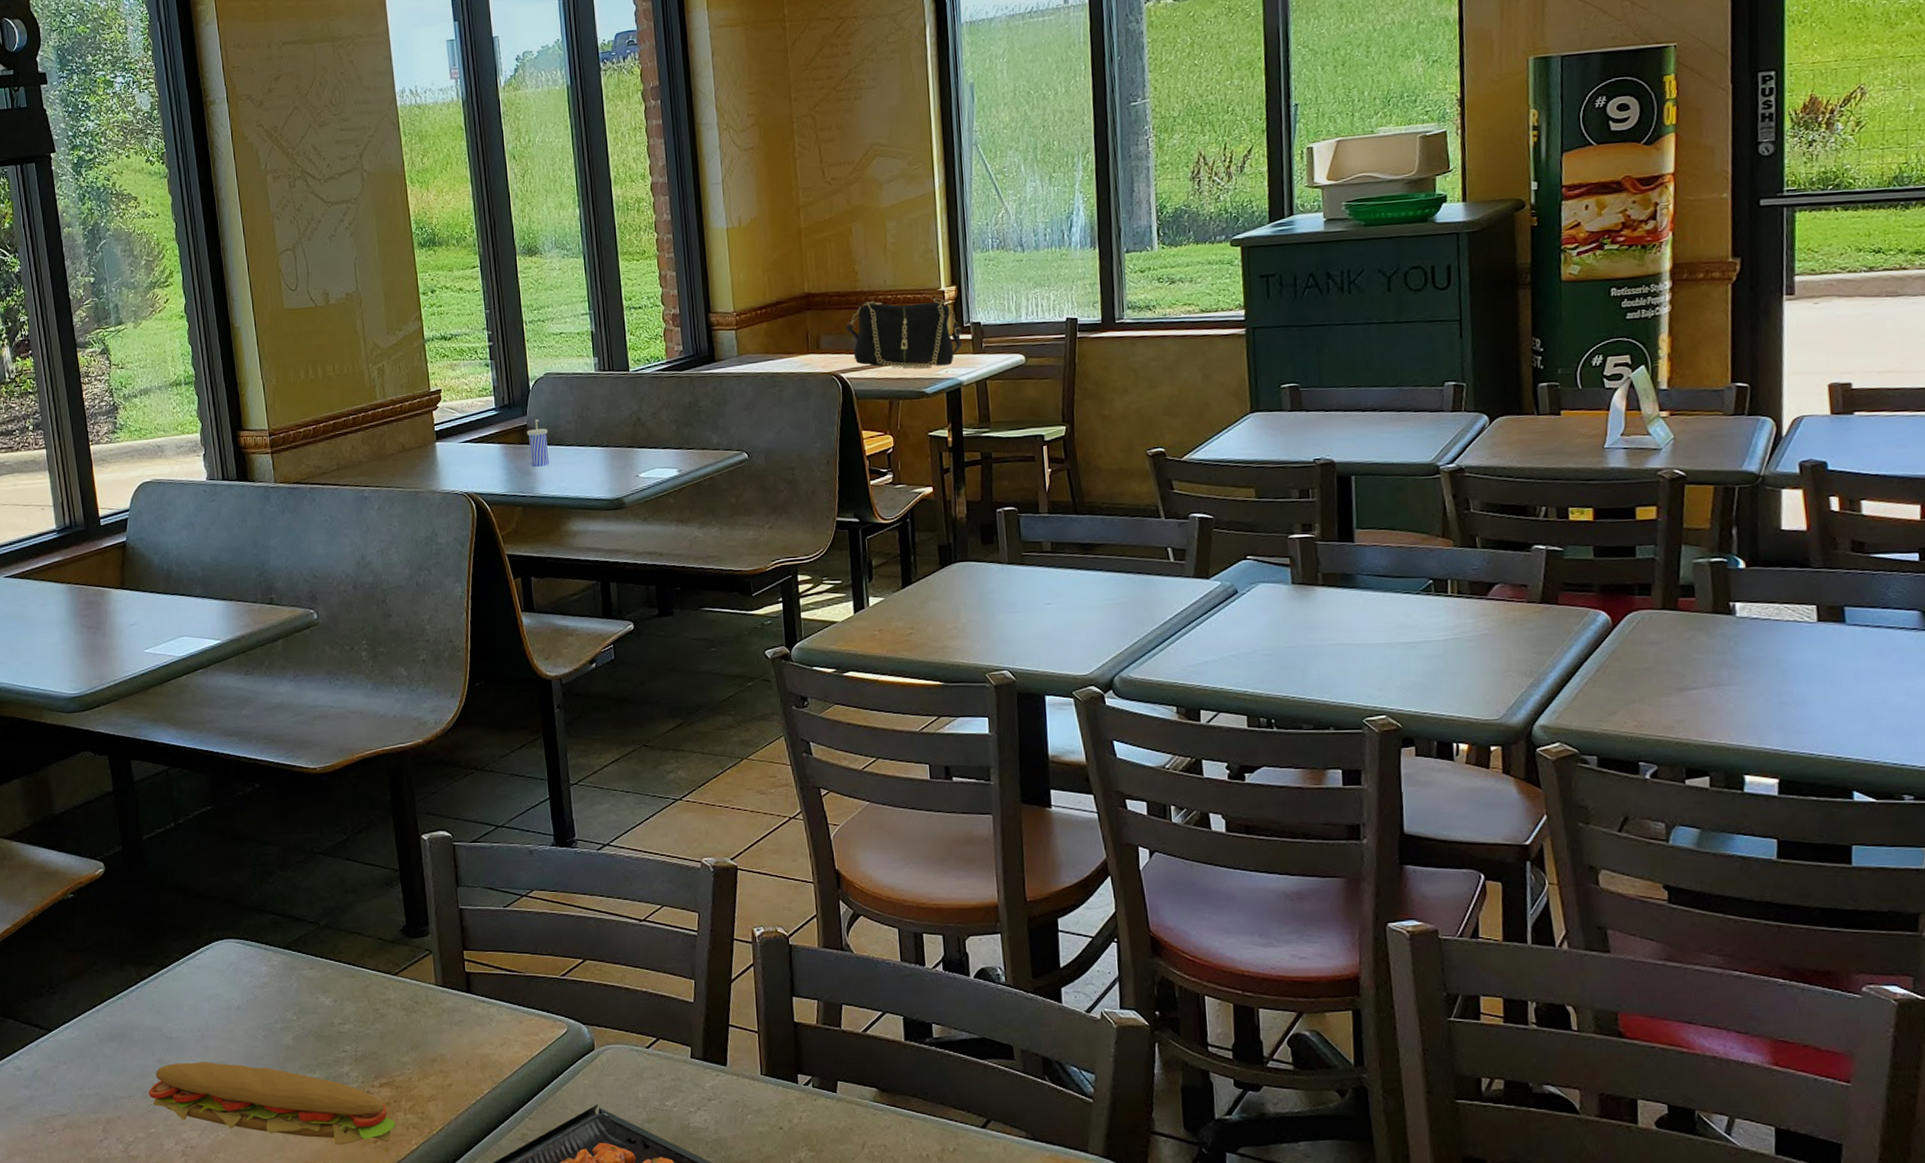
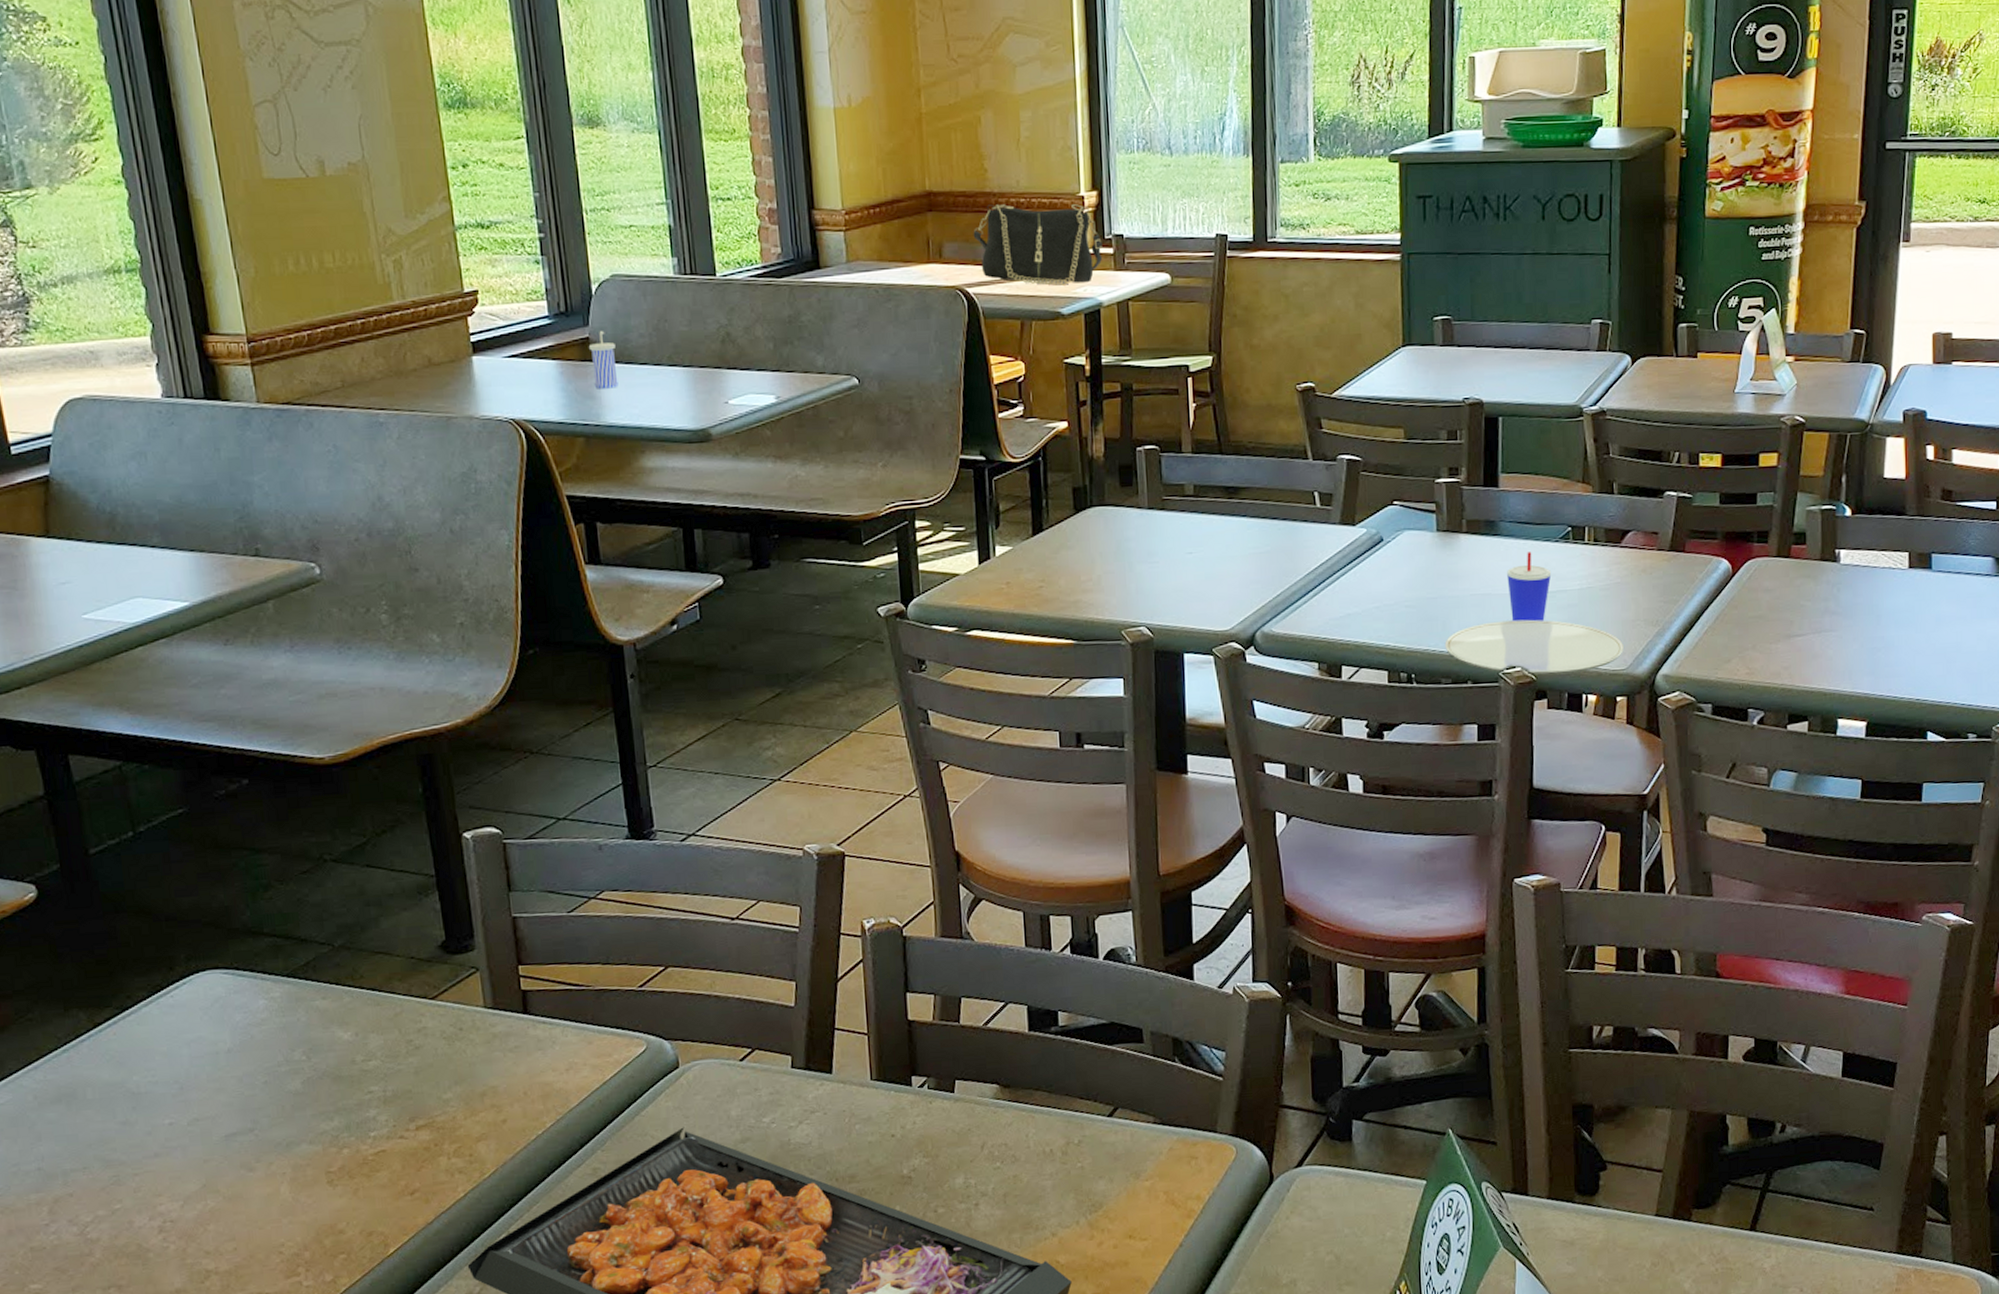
sandwich: present [149,1062,396,1145] -> none [110,1118,438,1201]
plate: none [1304,668,1496,723] -> present [1445,619,1624,675]
beverage cup: none [1366,604,1414,671] -> present [1507,552,1552,622]

